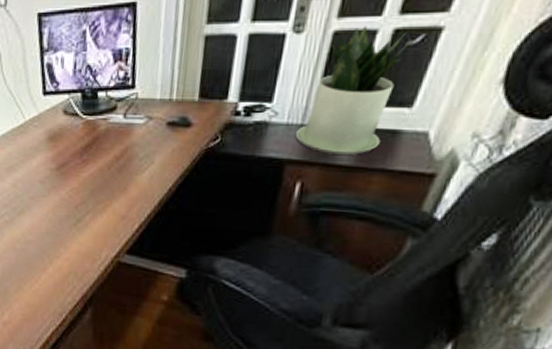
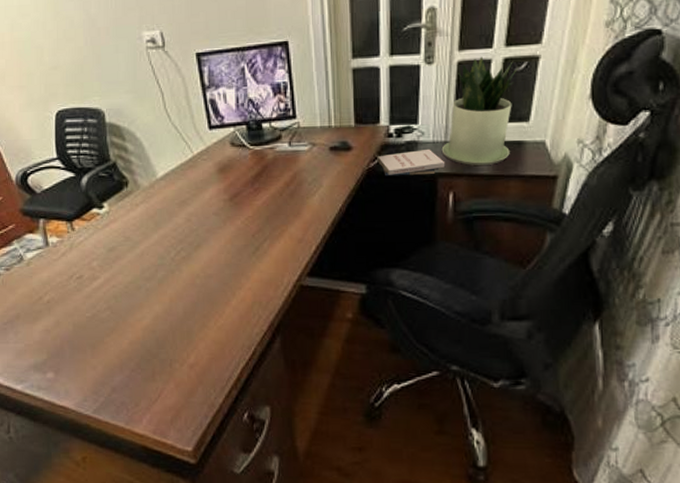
books: none [218,131,298,160] -> present [377,148,446,176]

